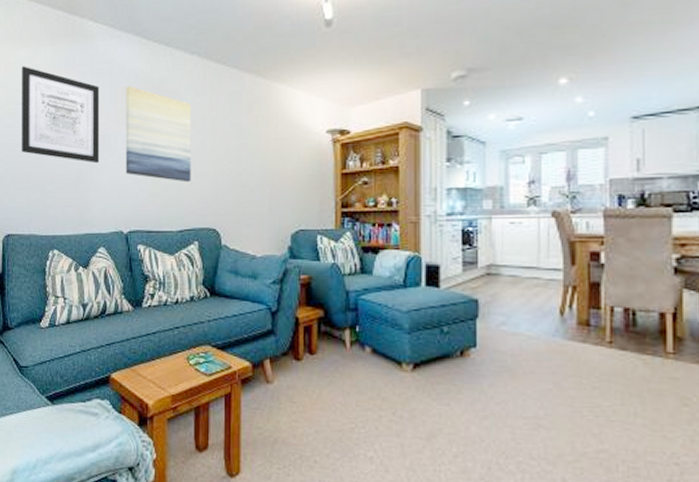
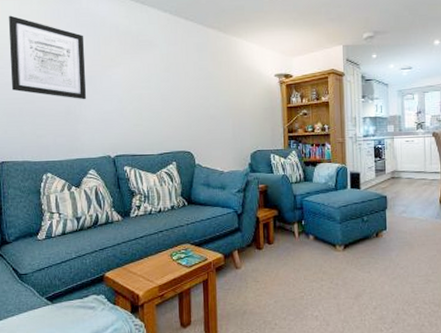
wall art: present [125,86,191,183] -> none [107,36,168,115]

